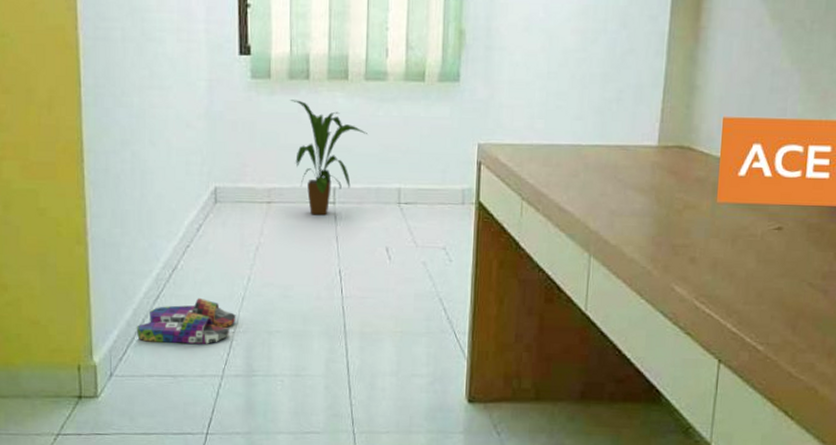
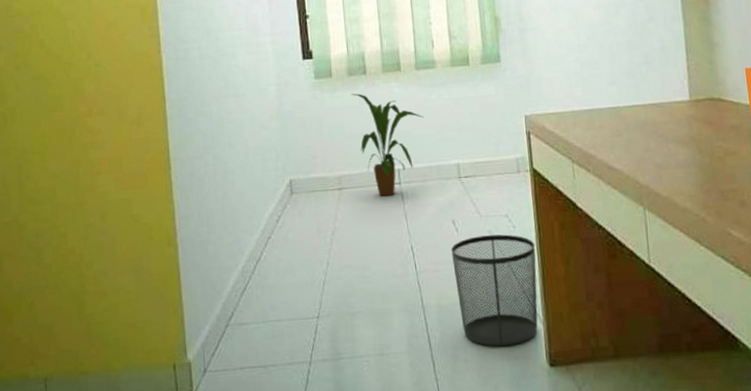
slippers: present [136,297,236,344] -> none [226,286,319,334]
waste bin: none [381,266,470,379] -> present [450,234,538,347]

